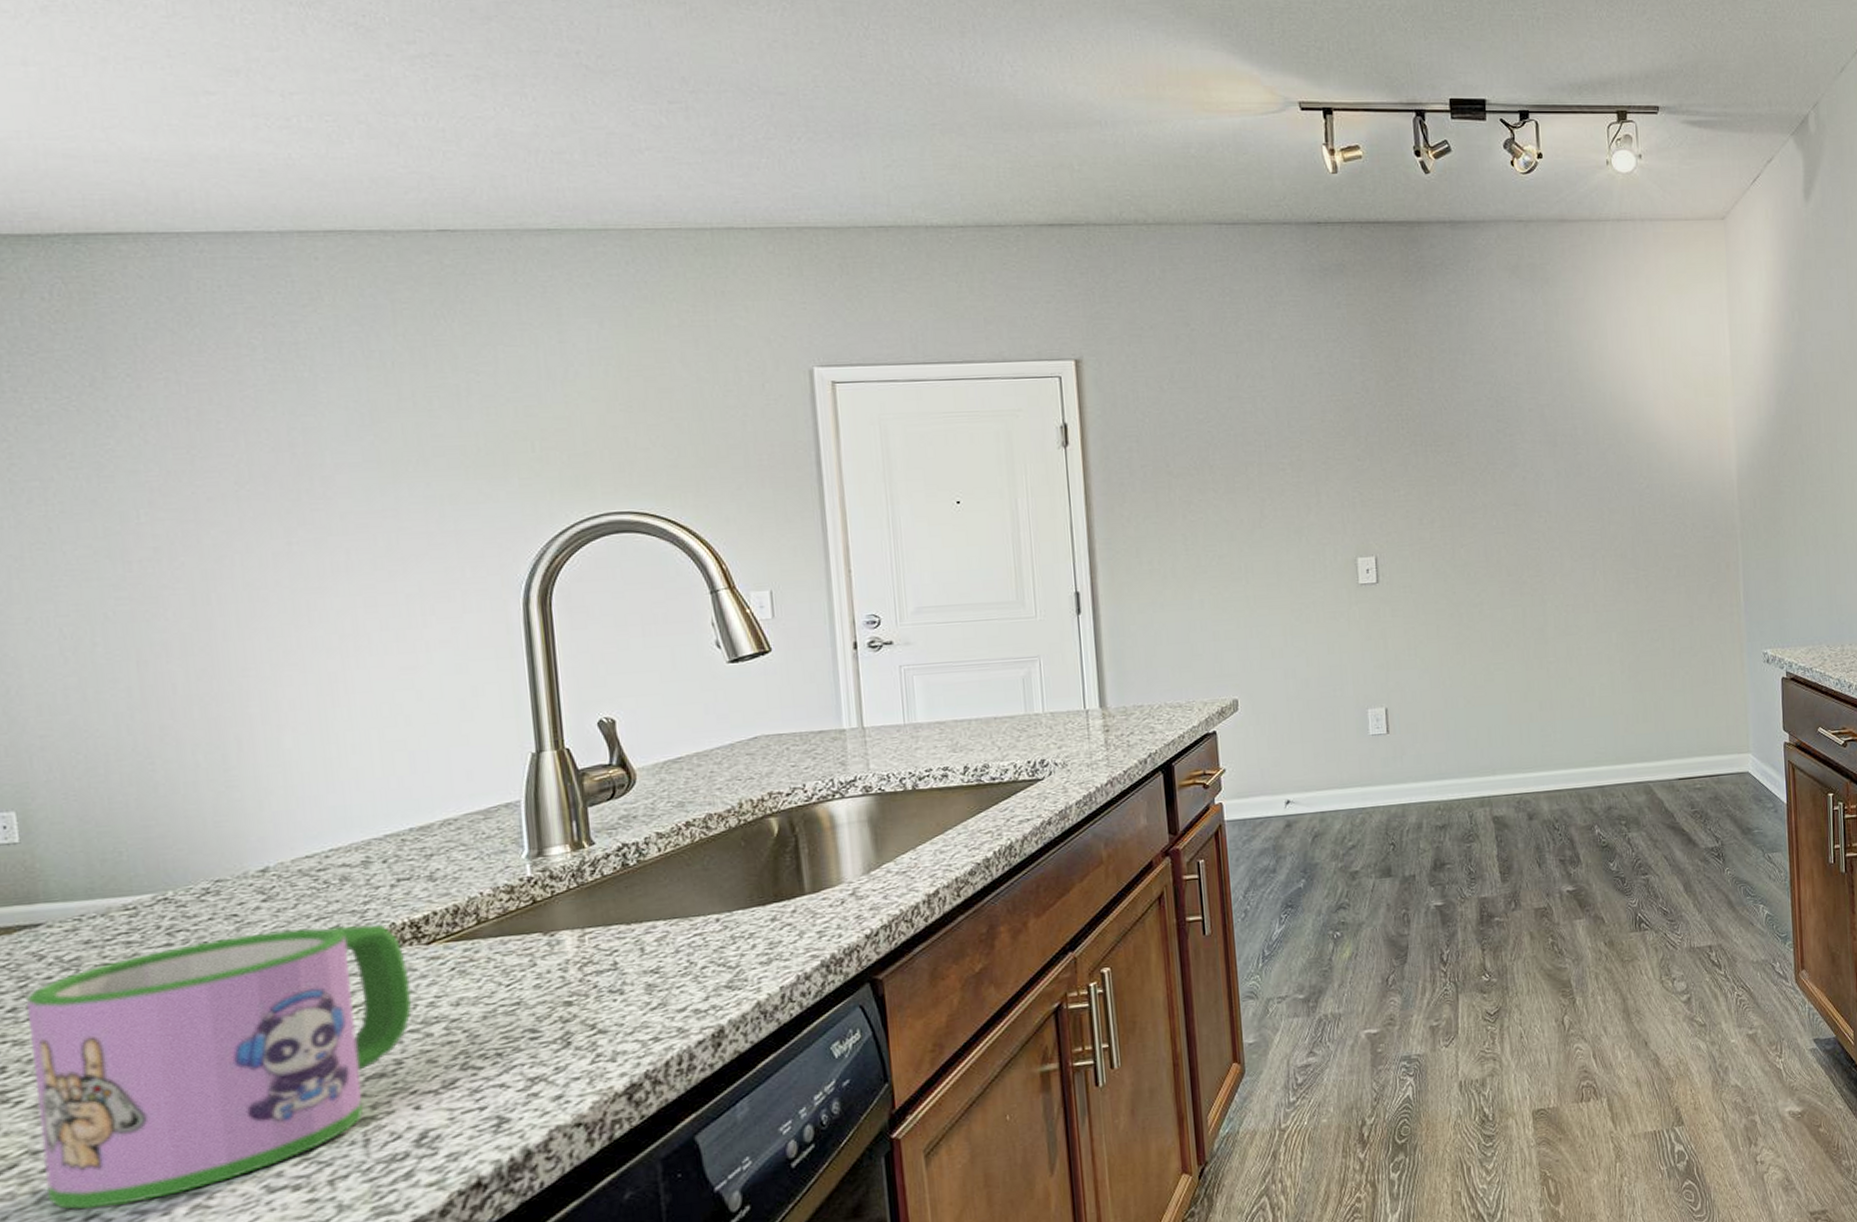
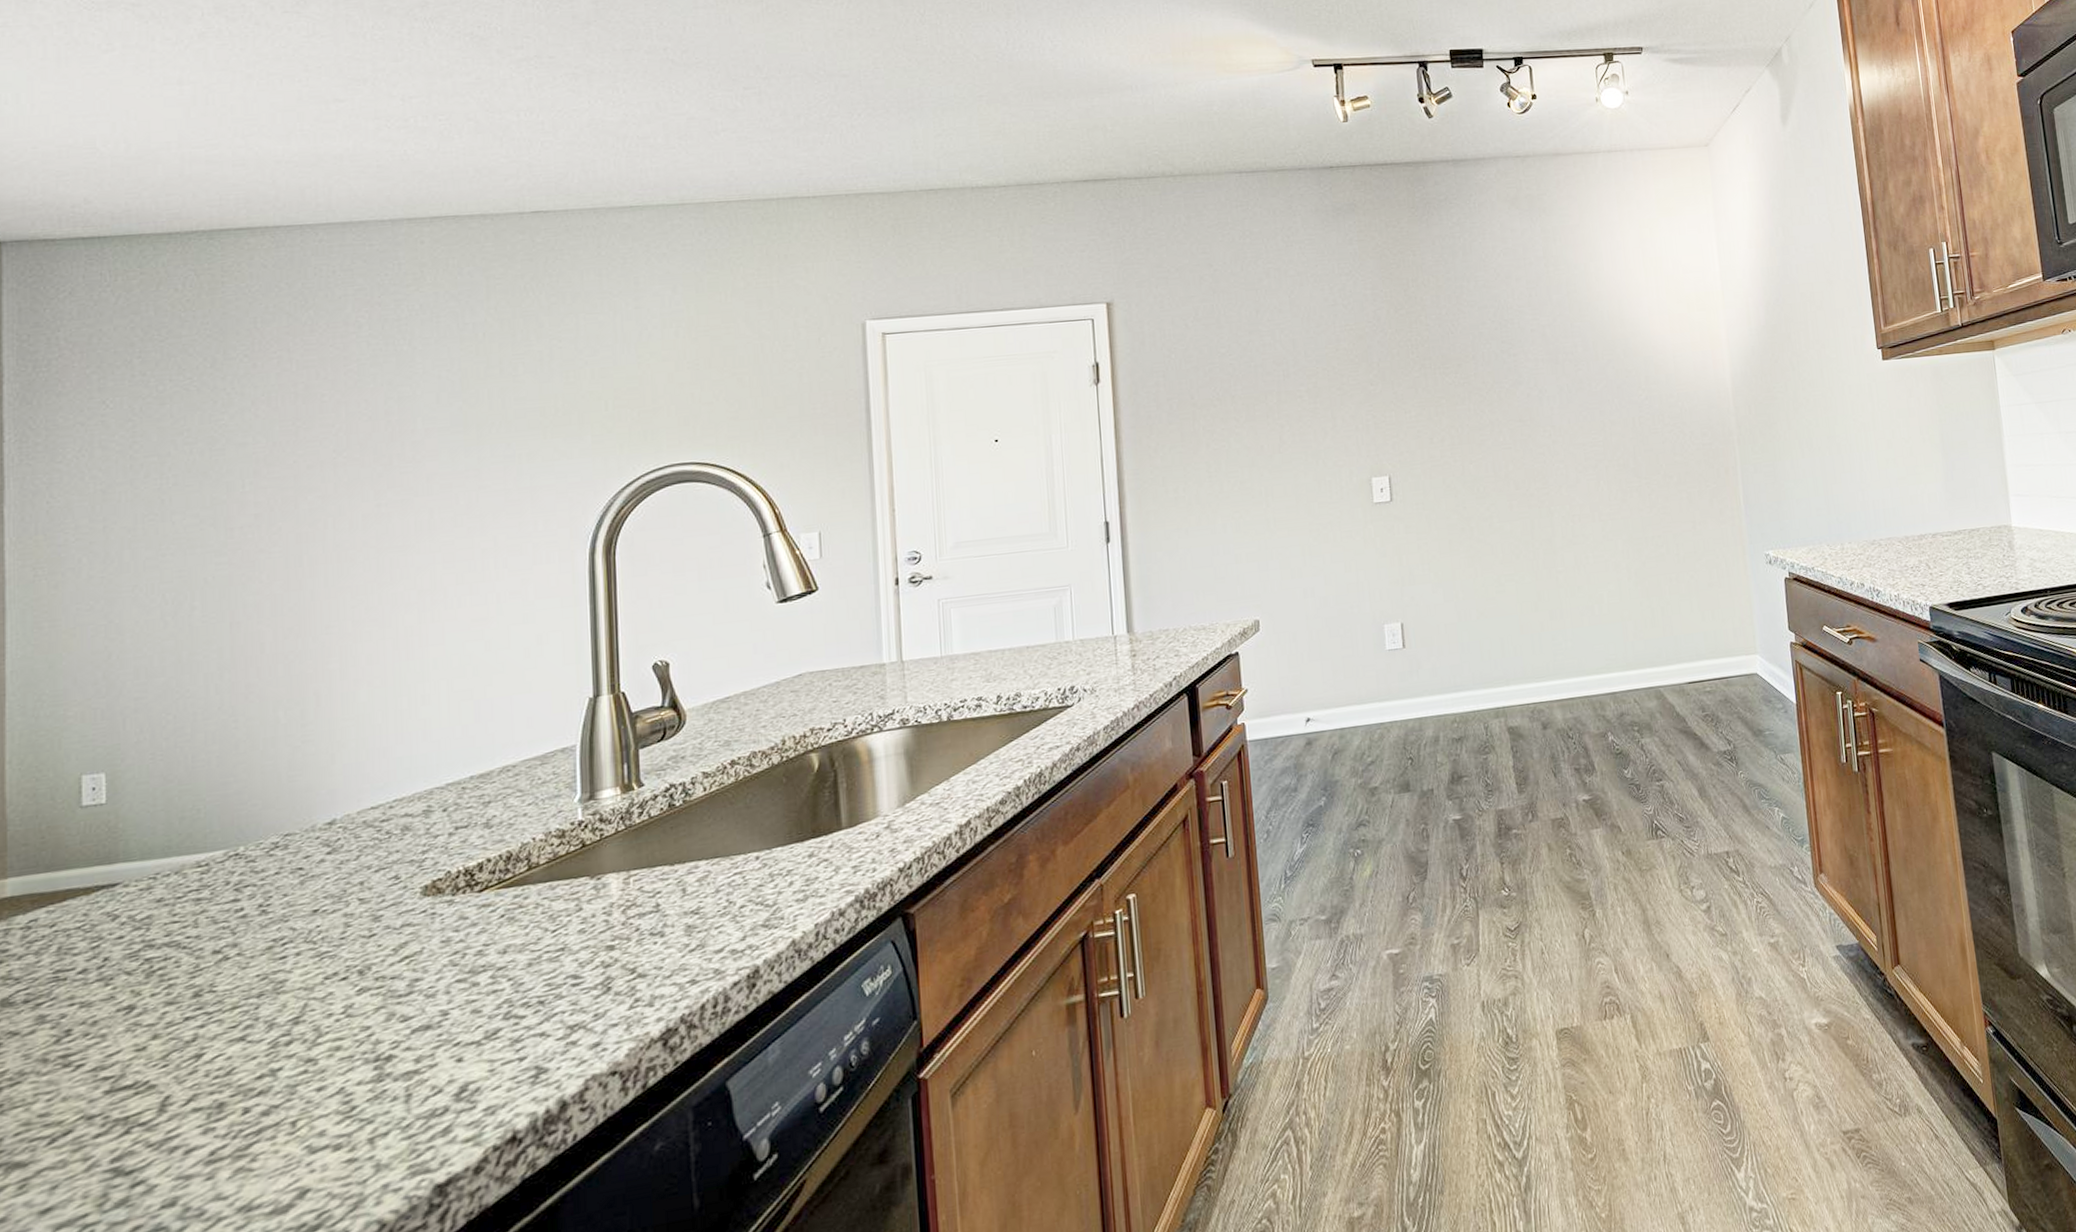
mug: present [26,924,412,1210] -> none [97,873,461,1176]

